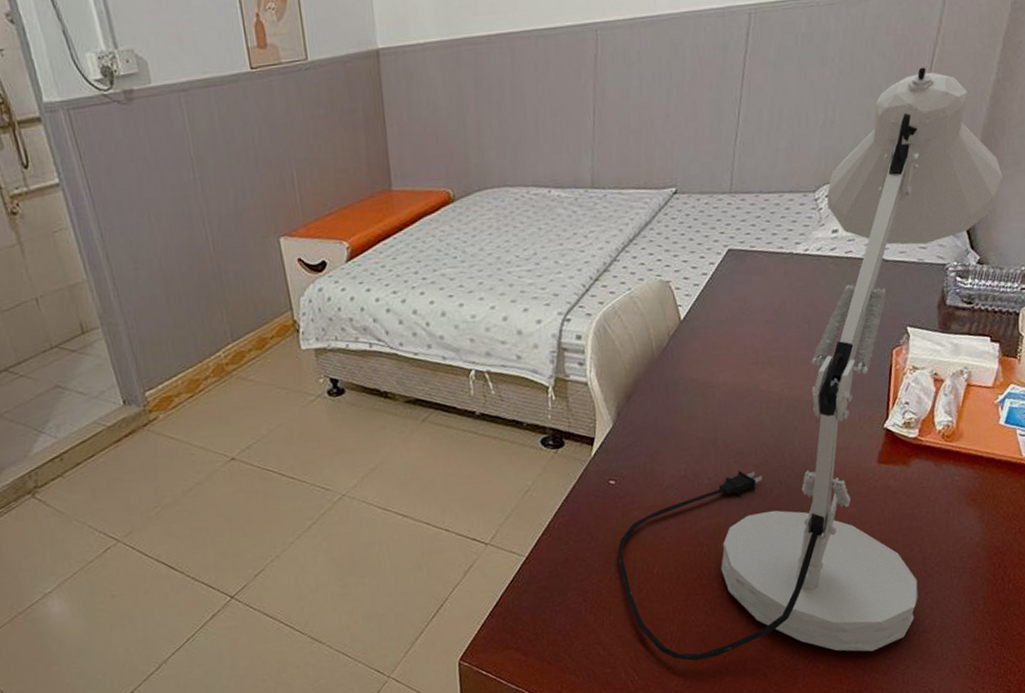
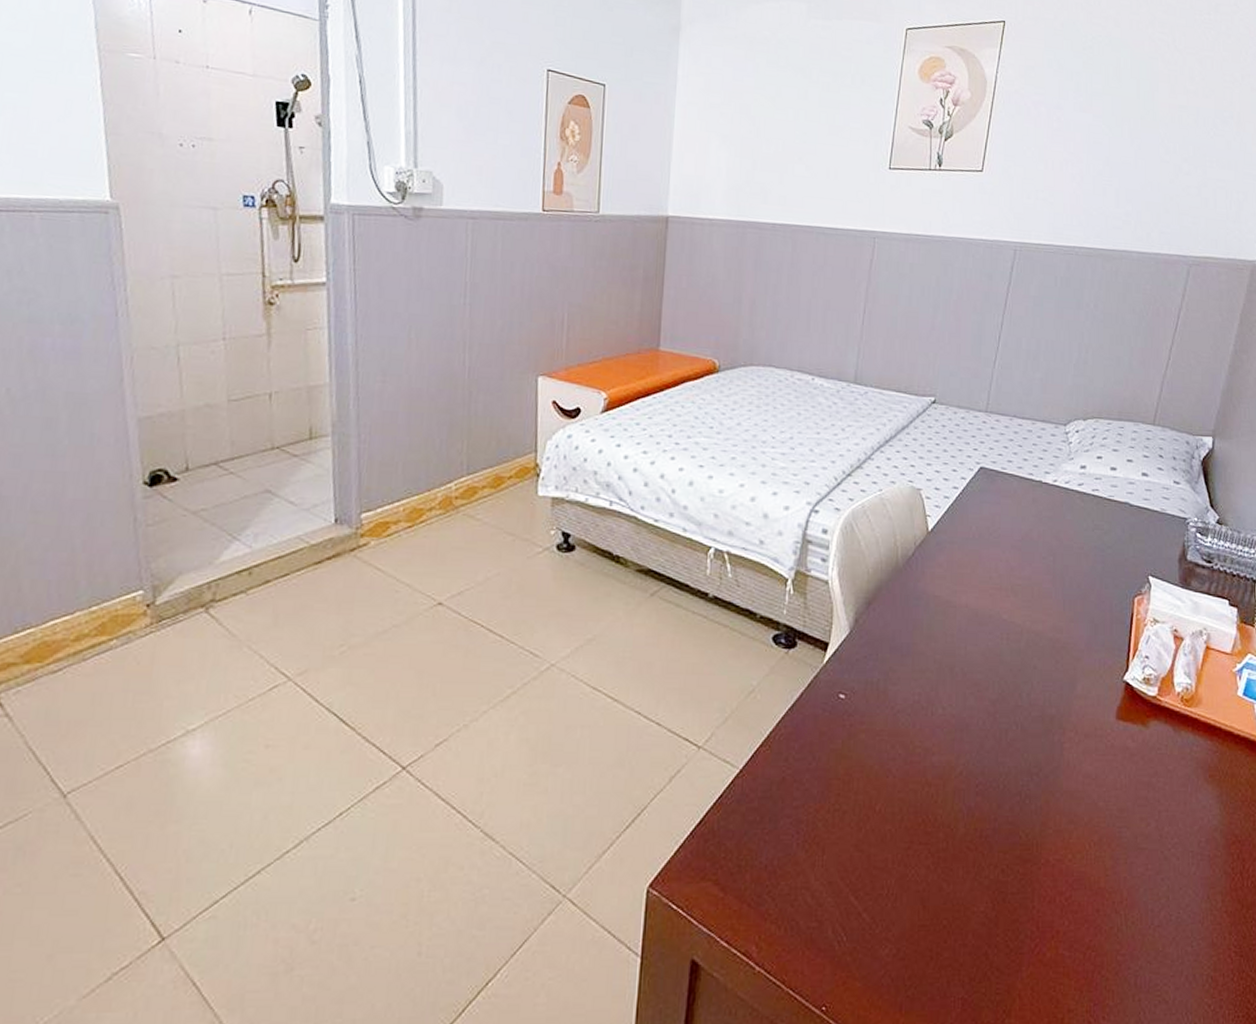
desk lamp: present [616,67,1004,661] -> none [837,327,1241,943]

